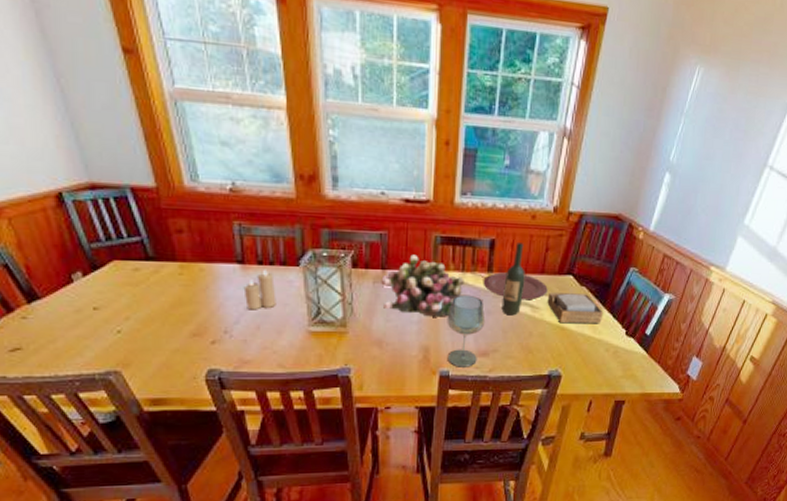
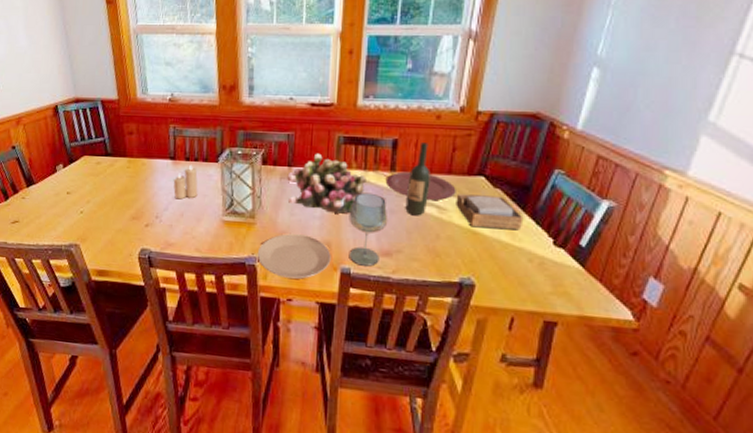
plate: none [350,341,430,387] -> present [257,233,331,280]

